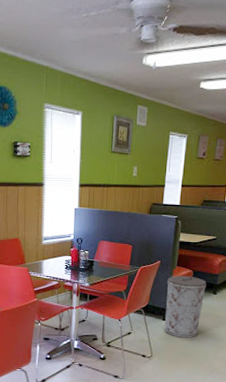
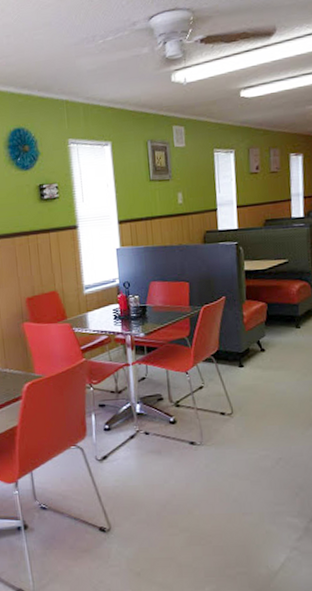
trash can: present [164,275,206,338] -> none [237,310,286,386]

